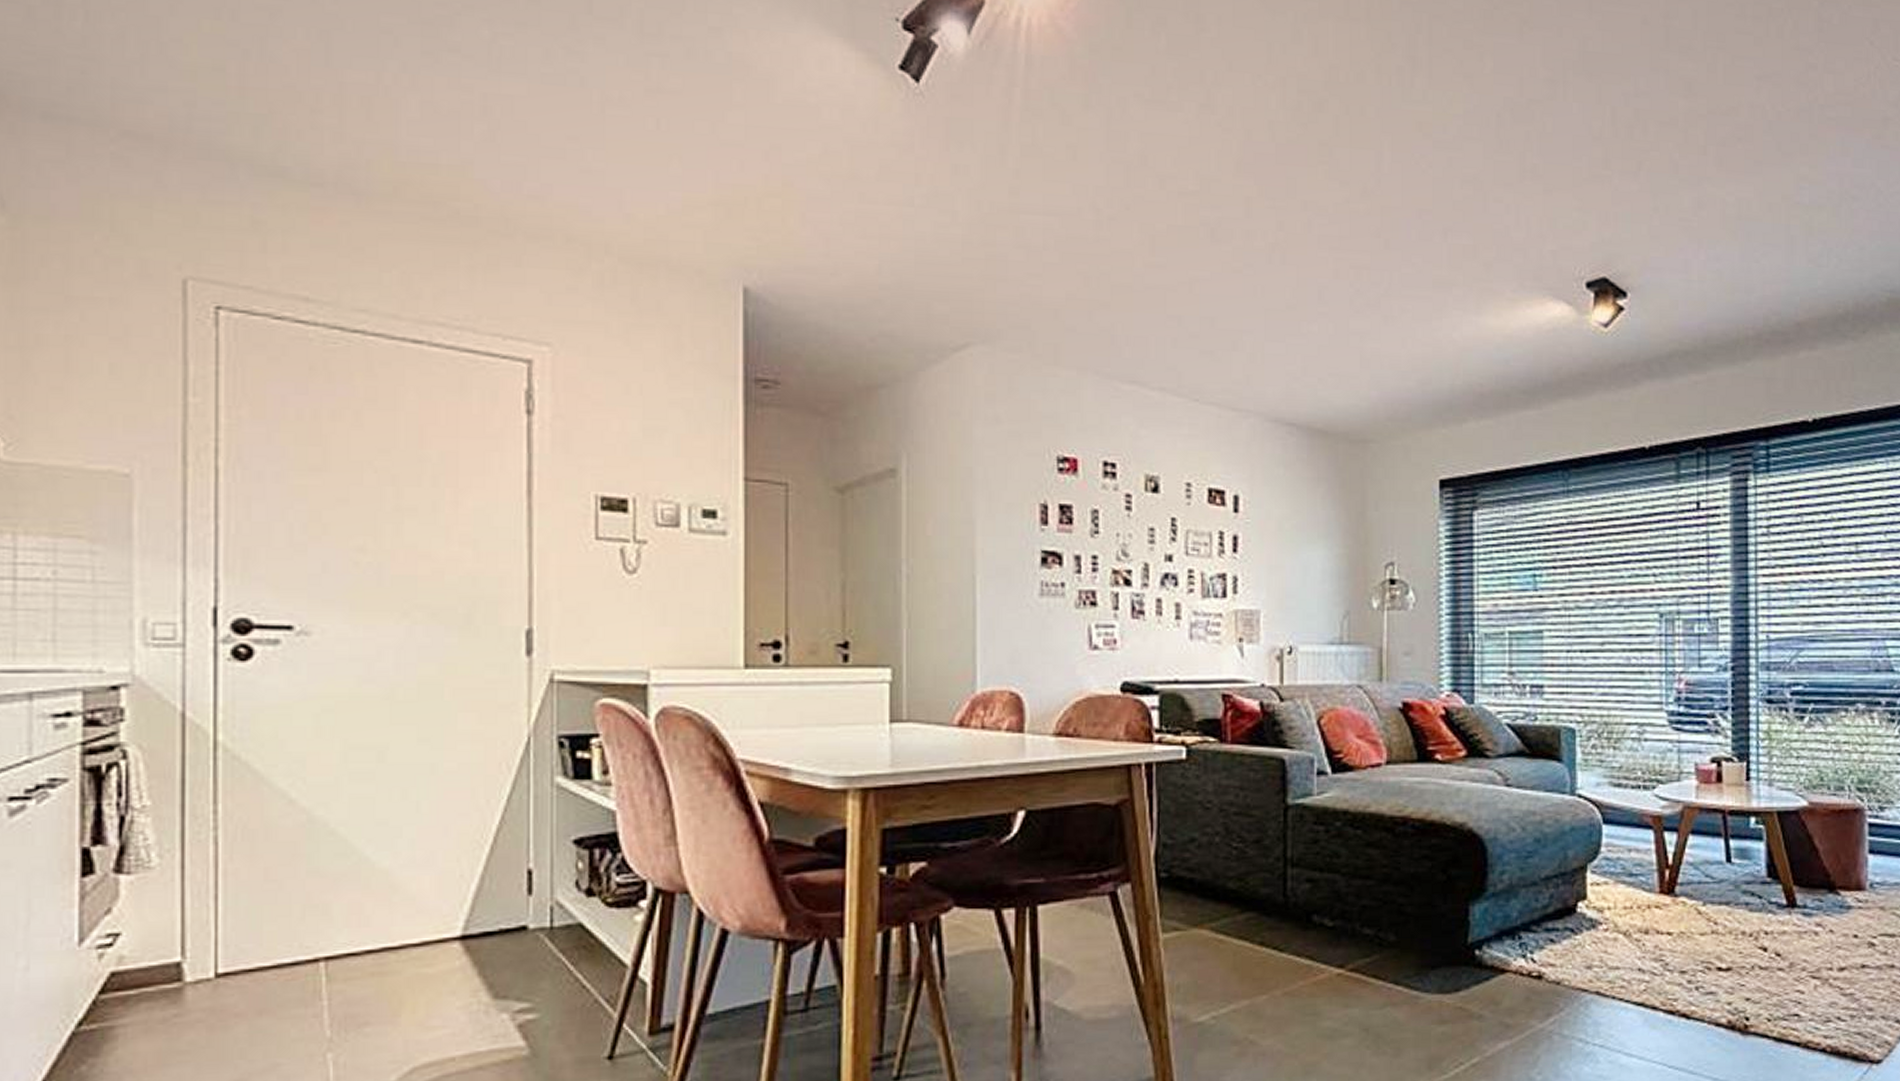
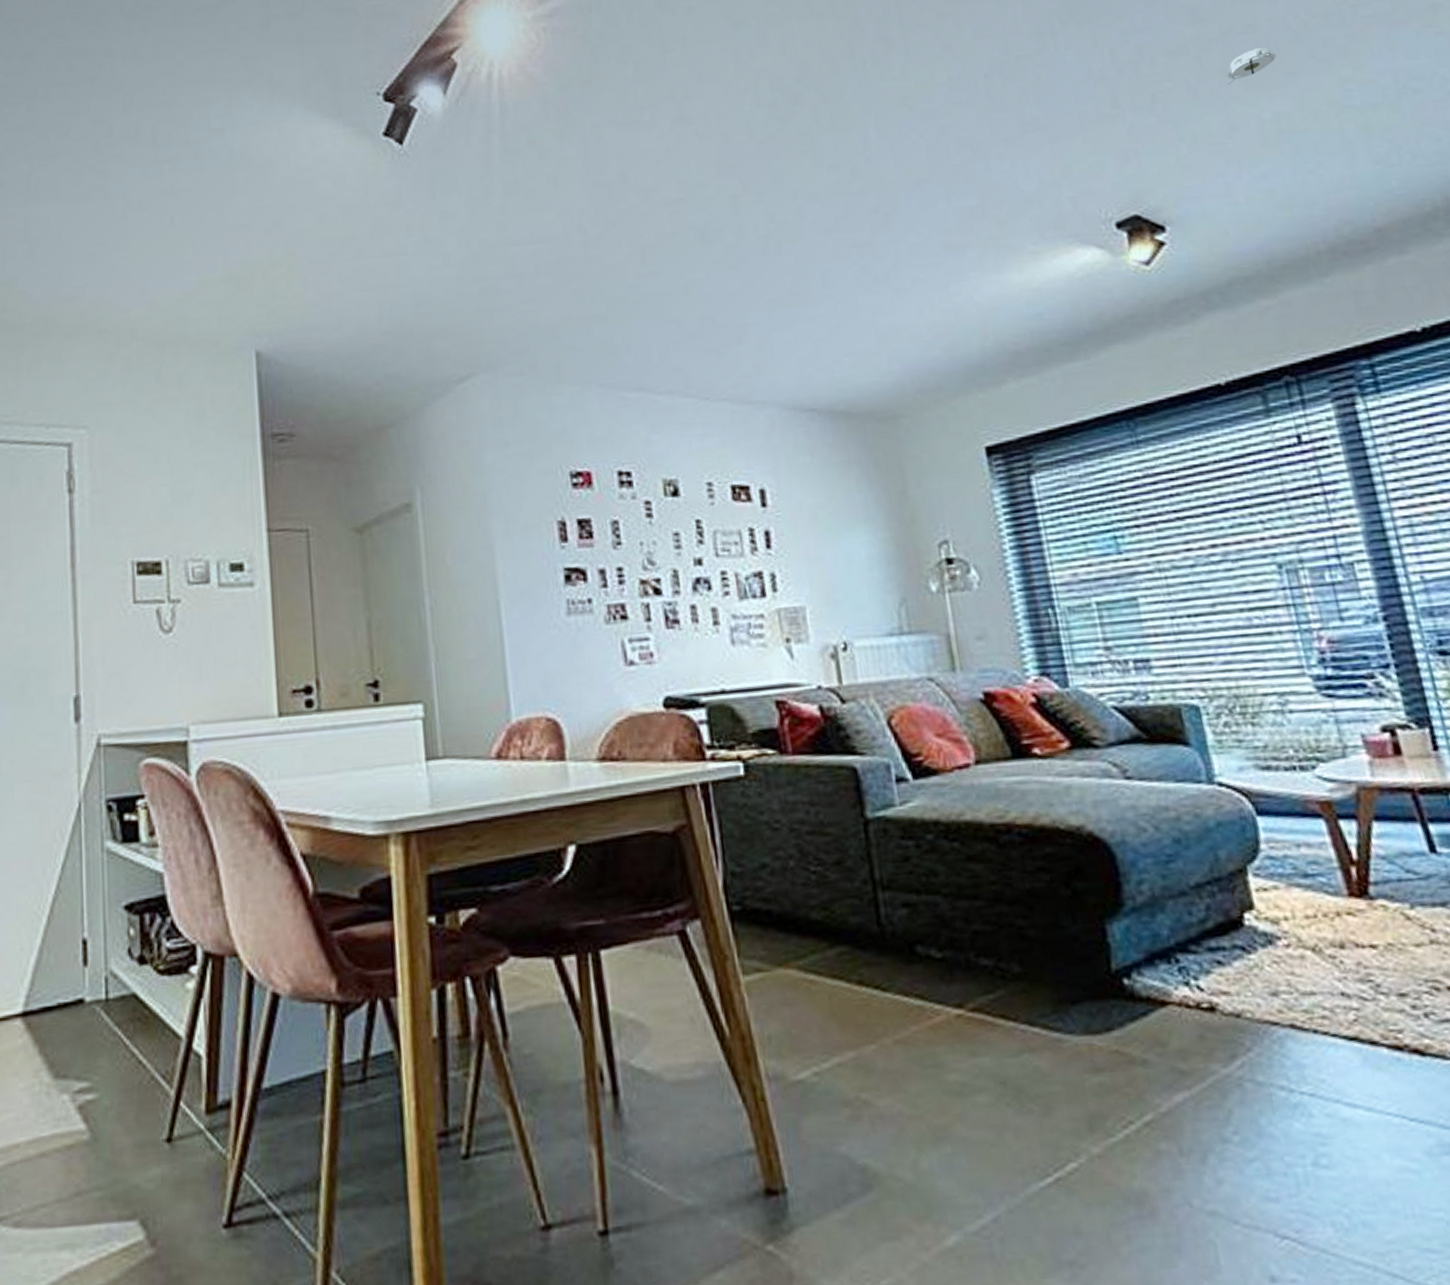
smoke detector: none [1705,132,1750,164] -> present [1227,48,1277,85]

